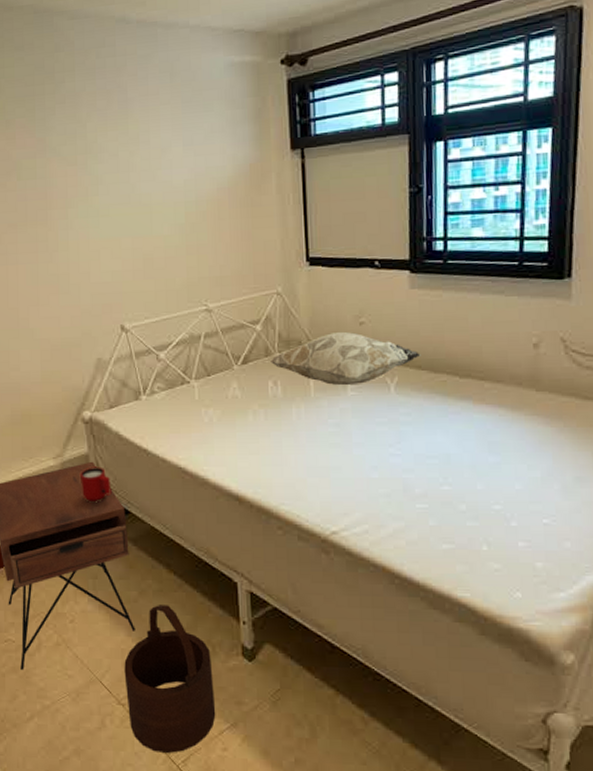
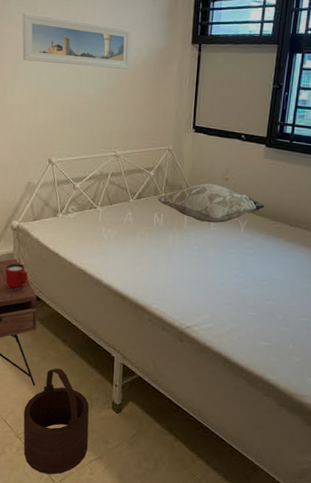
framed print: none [68,142,213,203] -> present [22,13,131,69]

